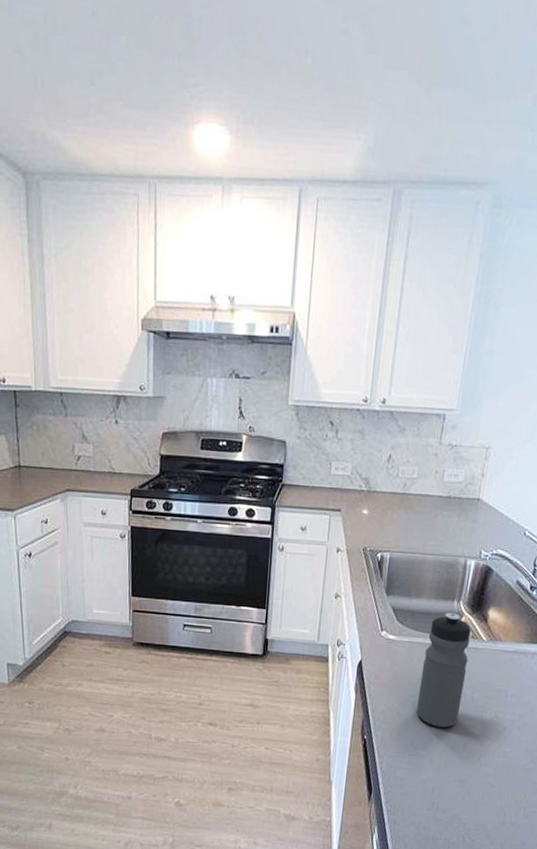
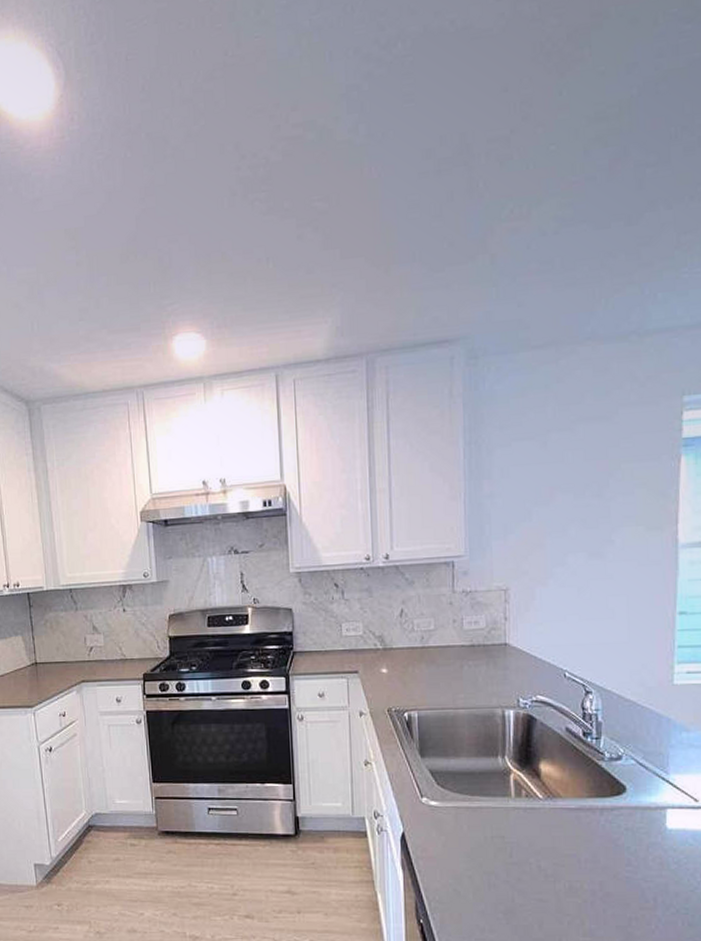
water bottle: present [416,613,471,727] -> none [474,771,527,904]

